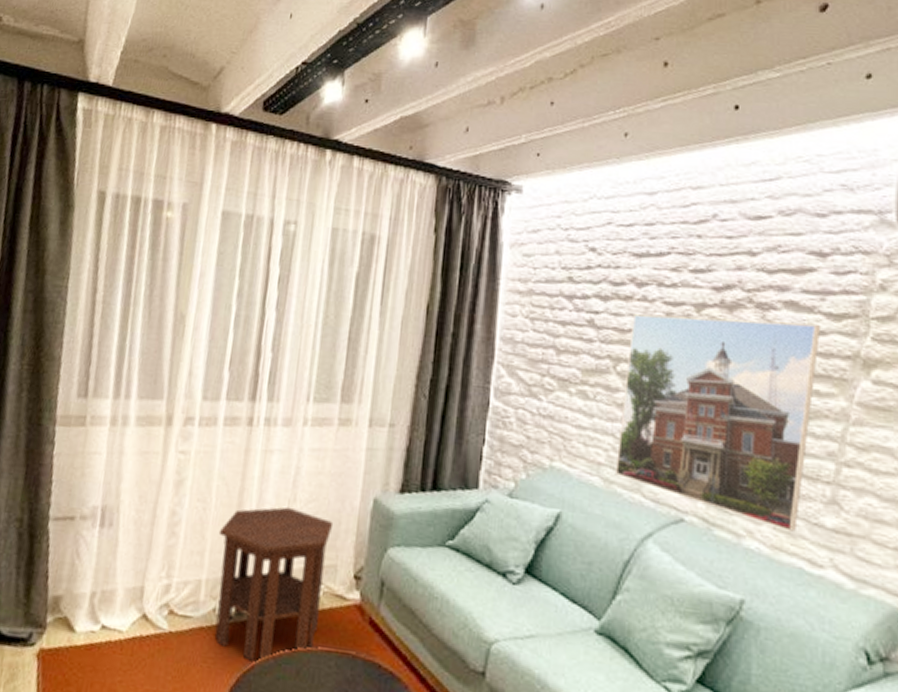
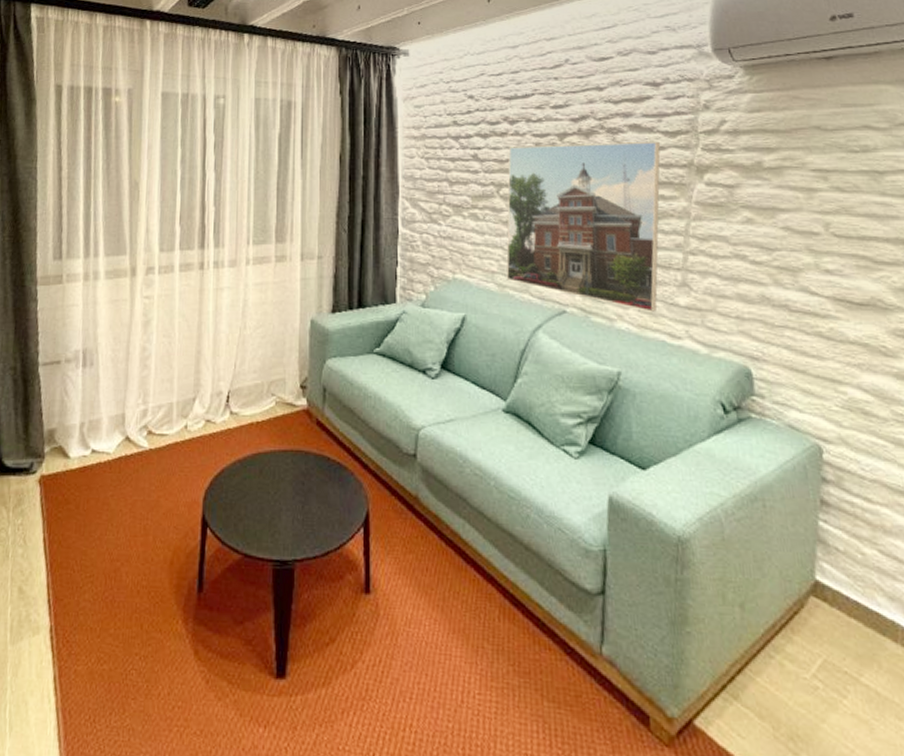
side table: present [214,507,334,663] -> none [183,334,279,467]

